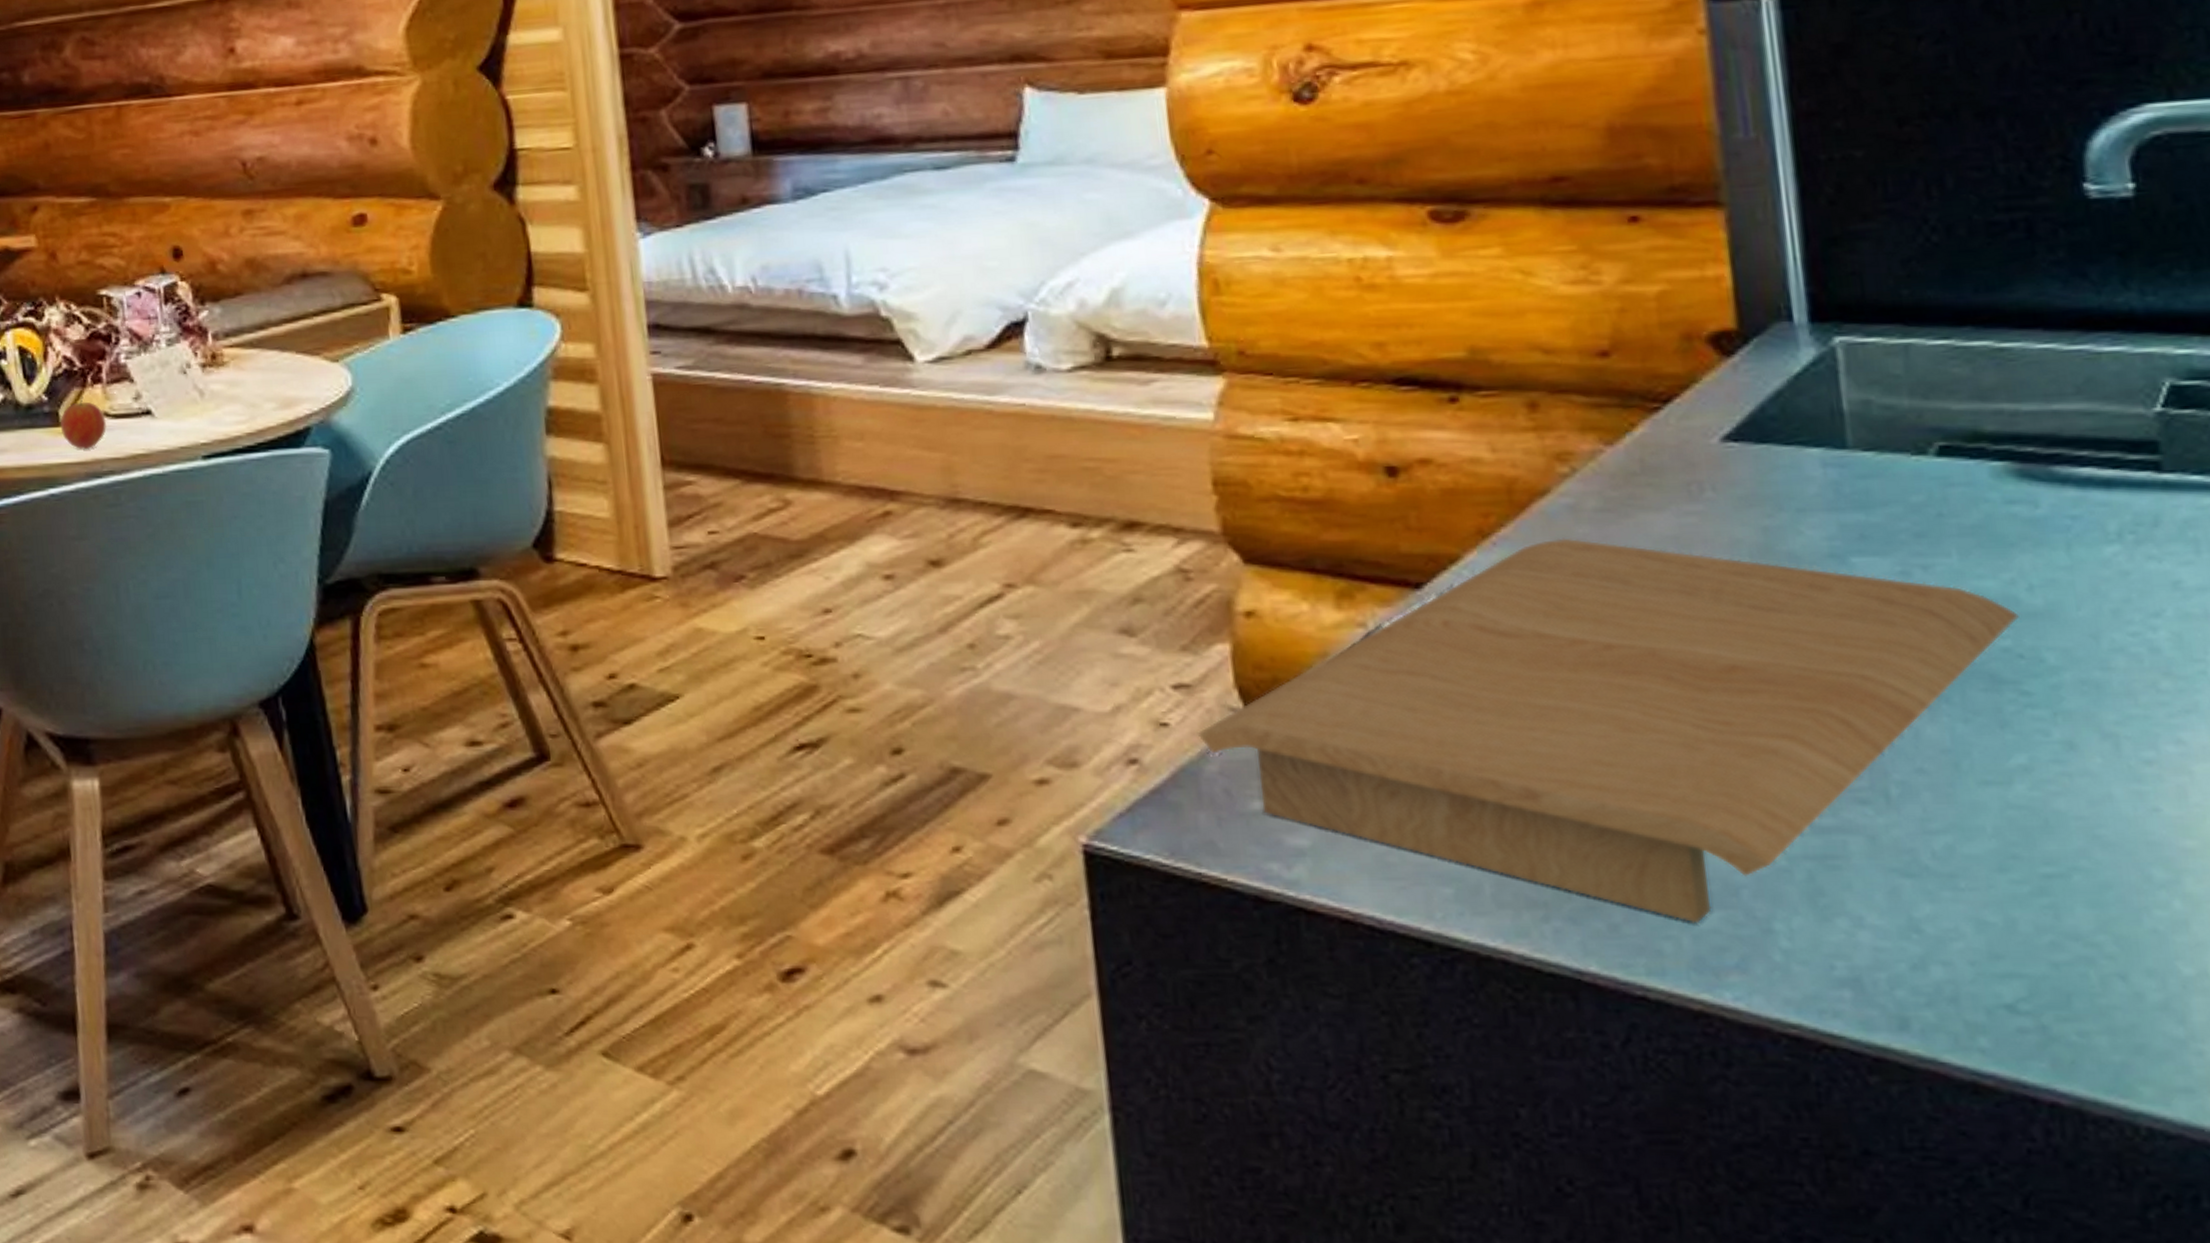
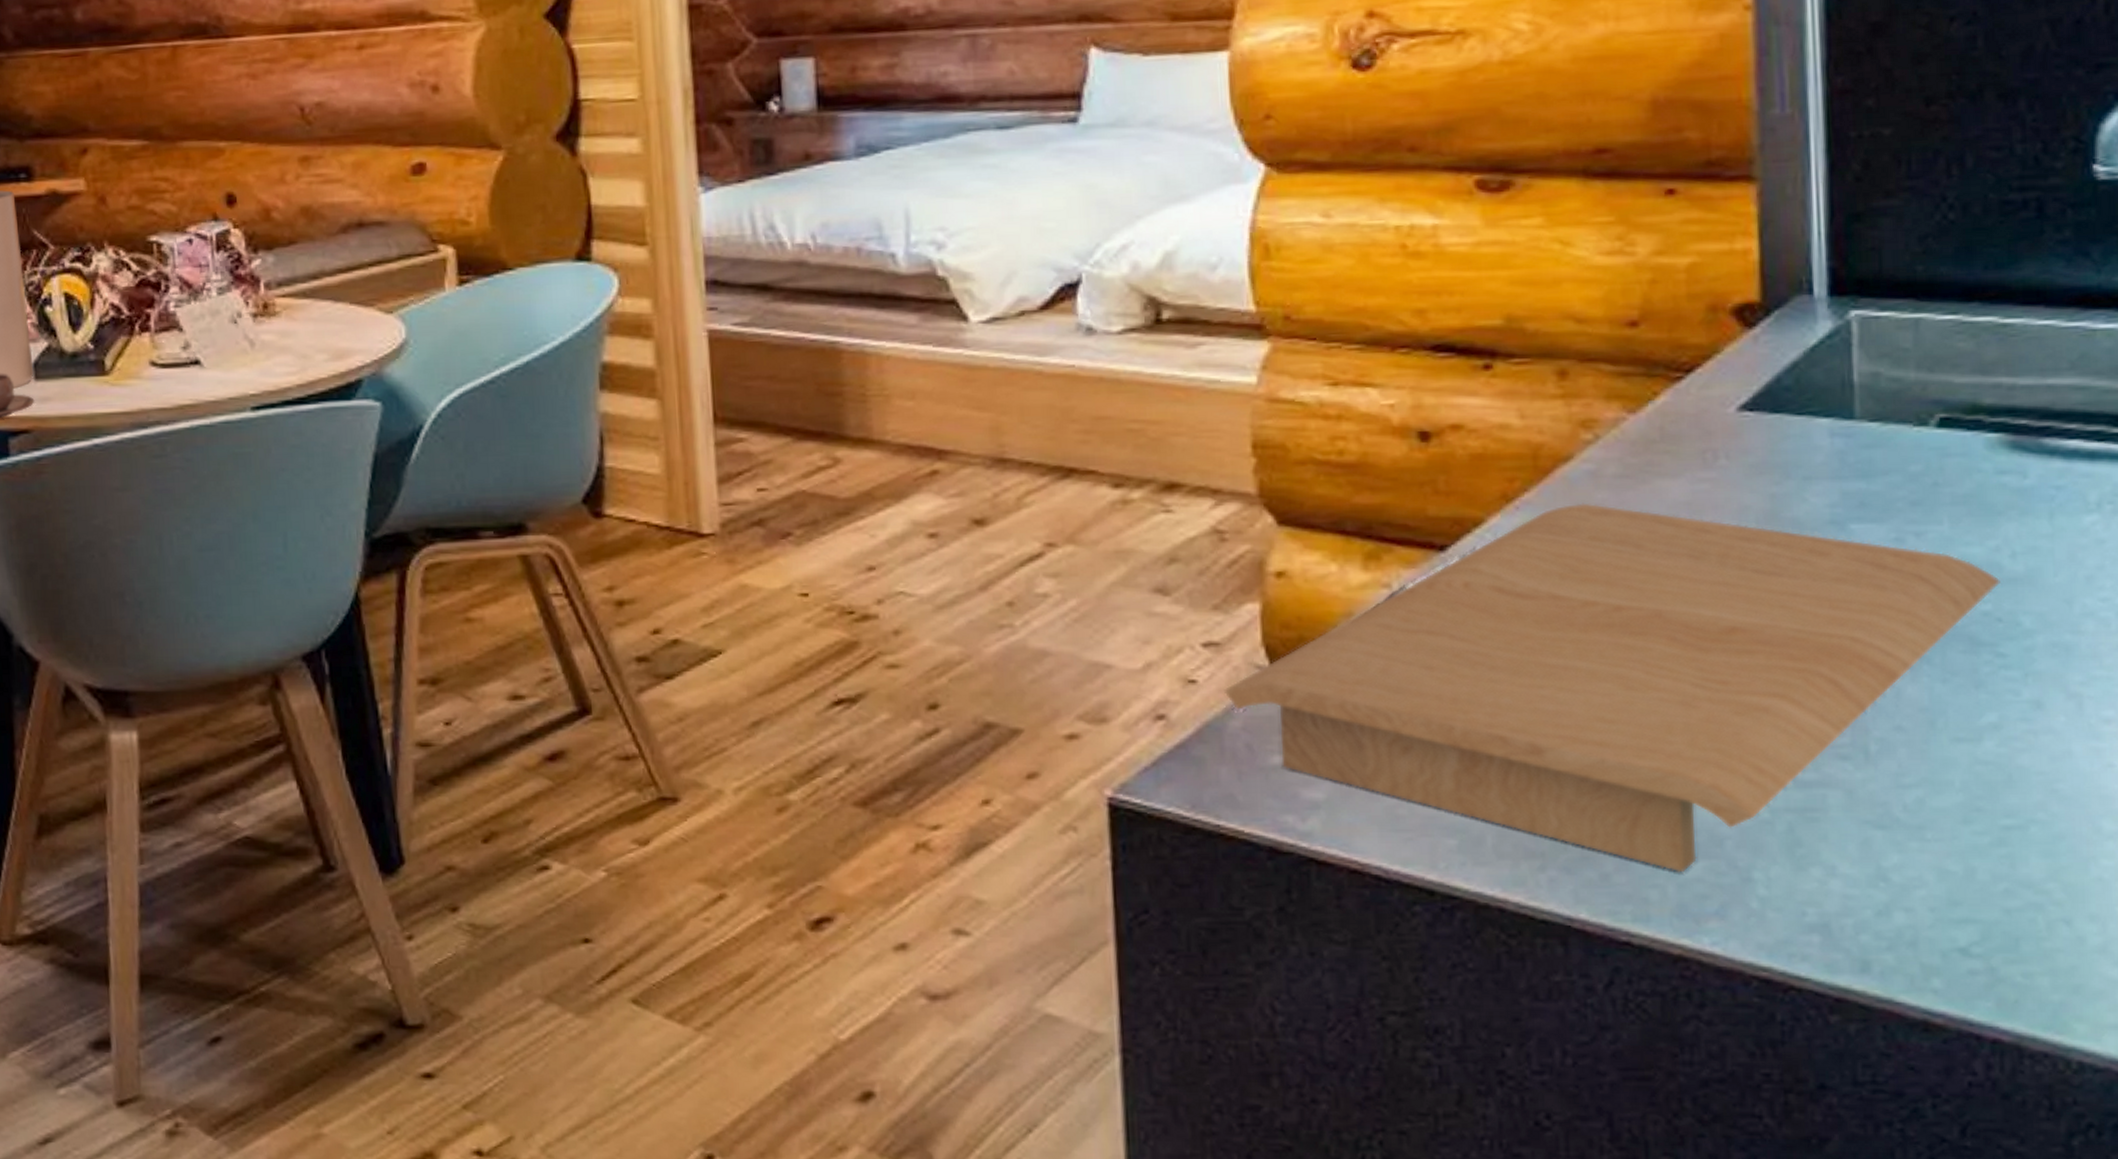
fruit: present [60,395,107,449] -> none [106,344,154,399]

